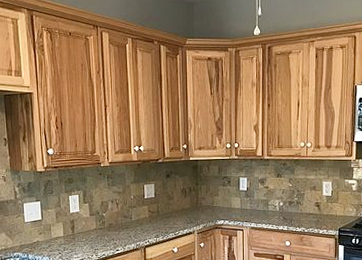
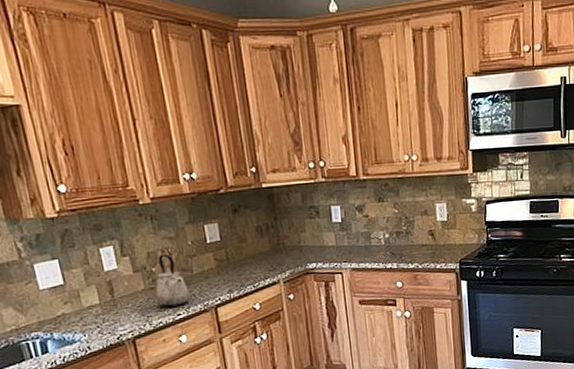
kettle: none [103,204,127,244] -> present [155,254,190,308]

